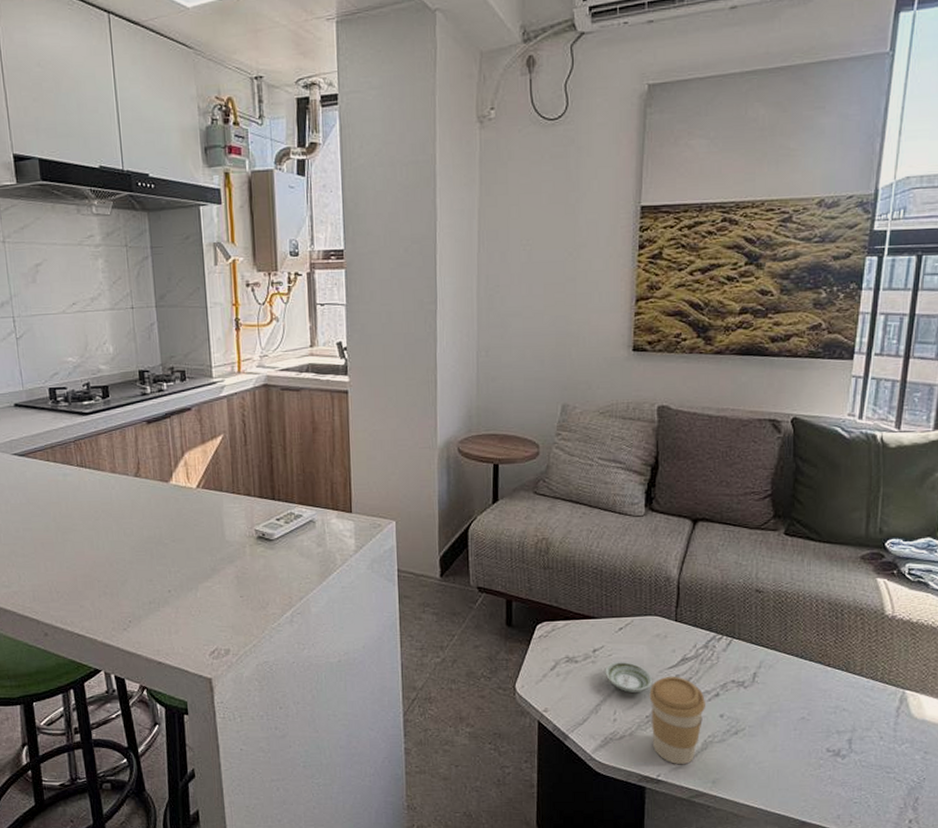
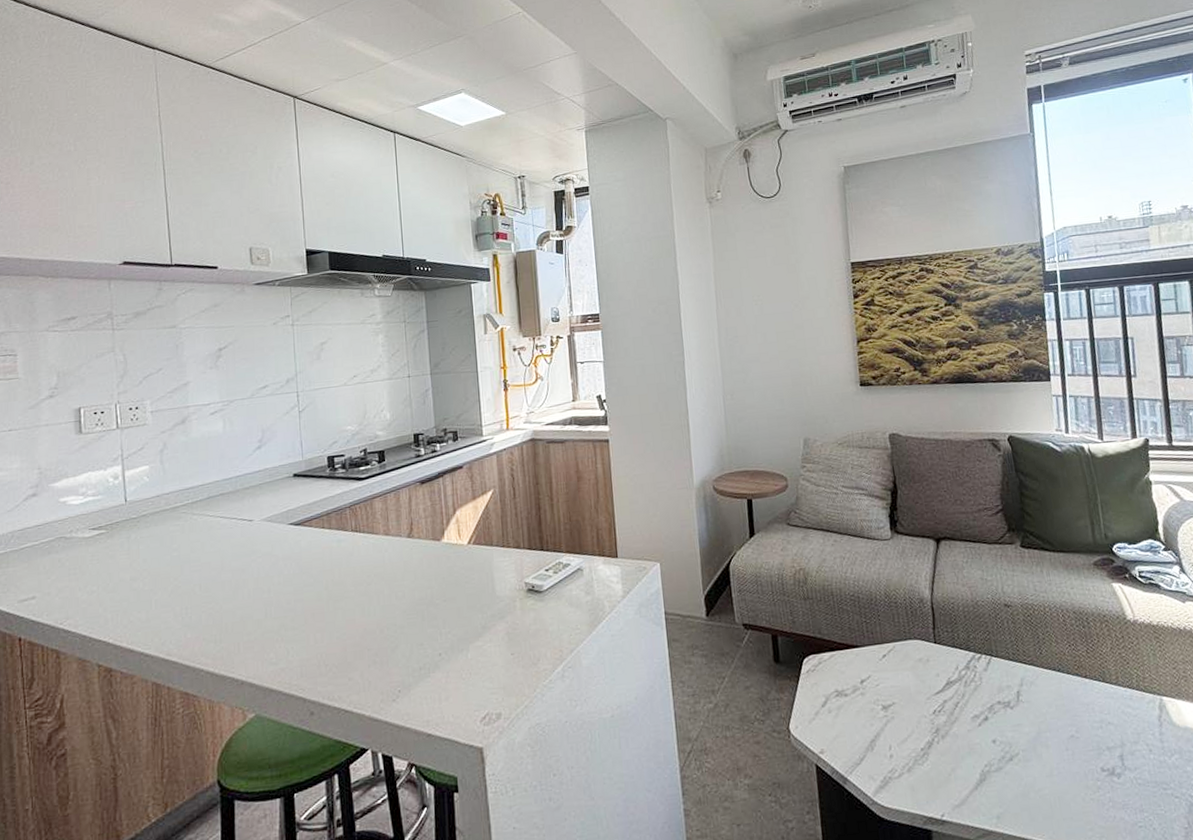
saucer: present [605,661,653,693] -> none [874,690,923,724]
coffee cup: present [649,676,705,765] -> none [920,702,977,801]

